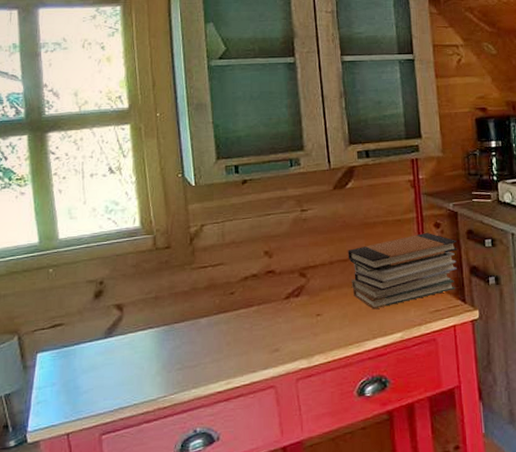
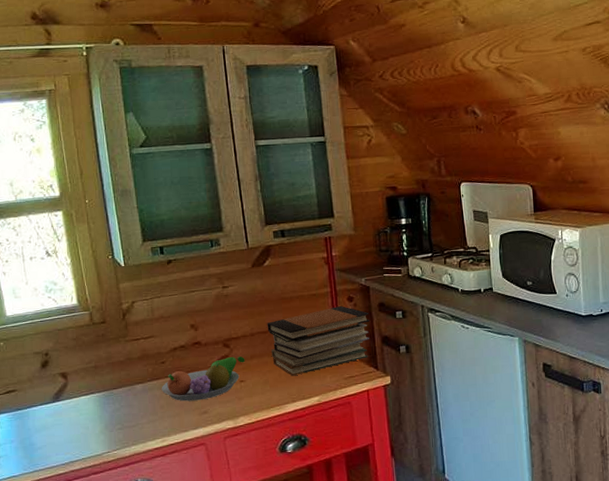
fruit bowl: none [228,287,323,338] -> present [161,356,245,402]

